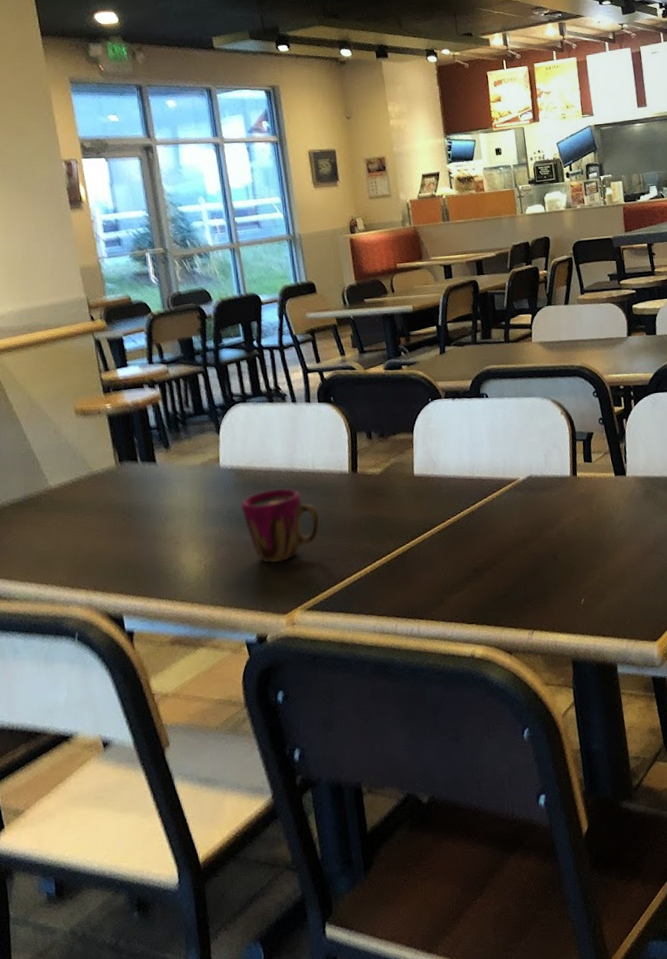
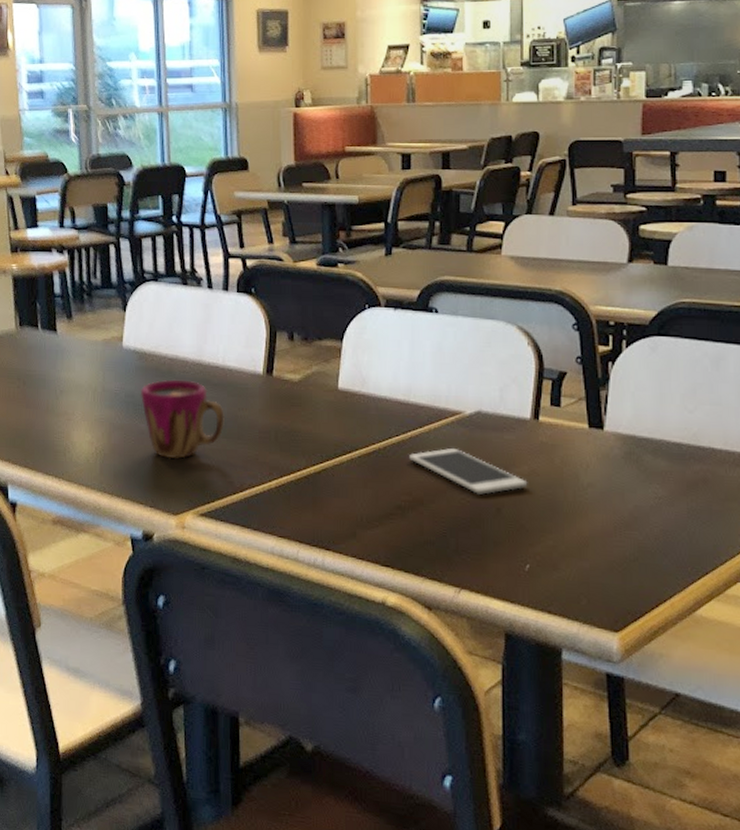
cell phone: none [479,510,575,547] -> present [409,447,528,495]

